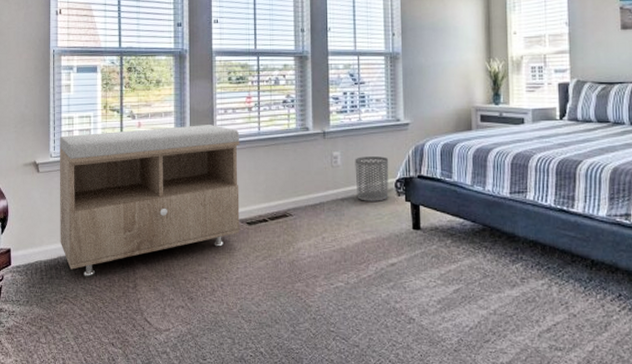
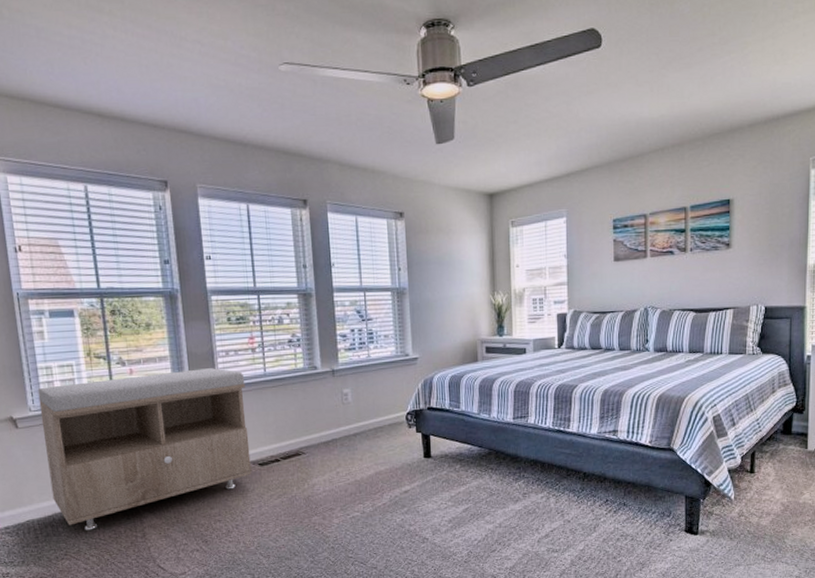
waste bin: present [355,156,389,201] -> none [365,391,400,435]

